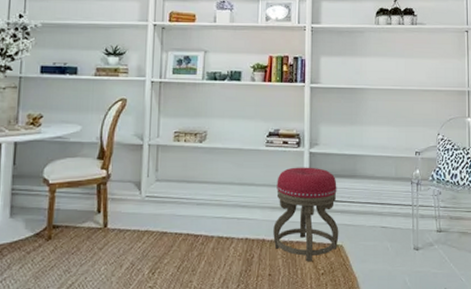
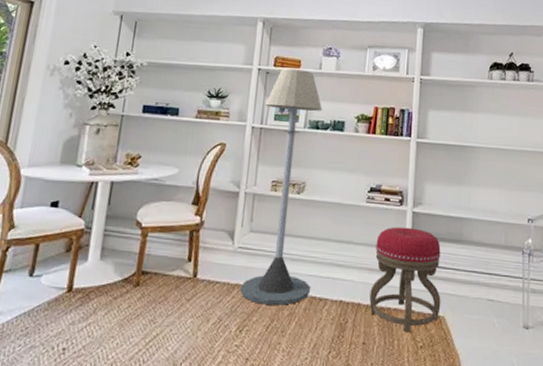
floor lamp: none [150,23,219,247] -> present [240,69,322,305]

